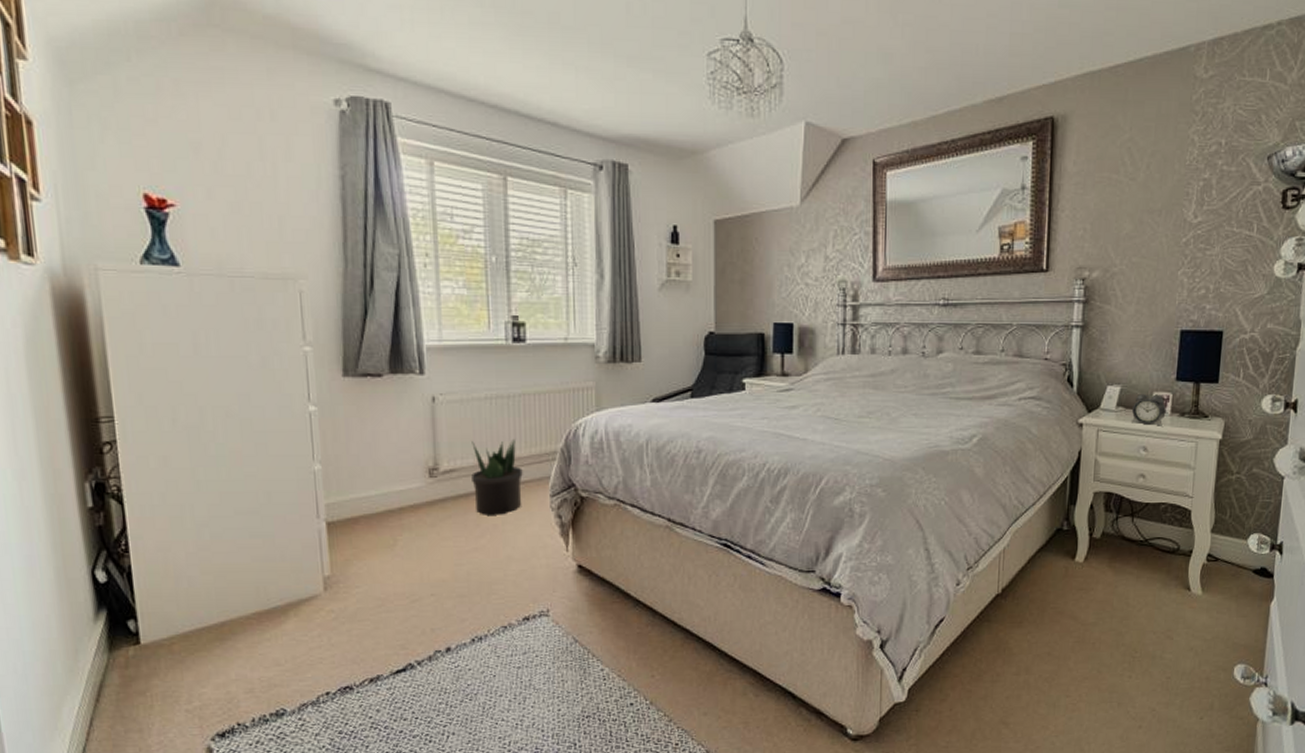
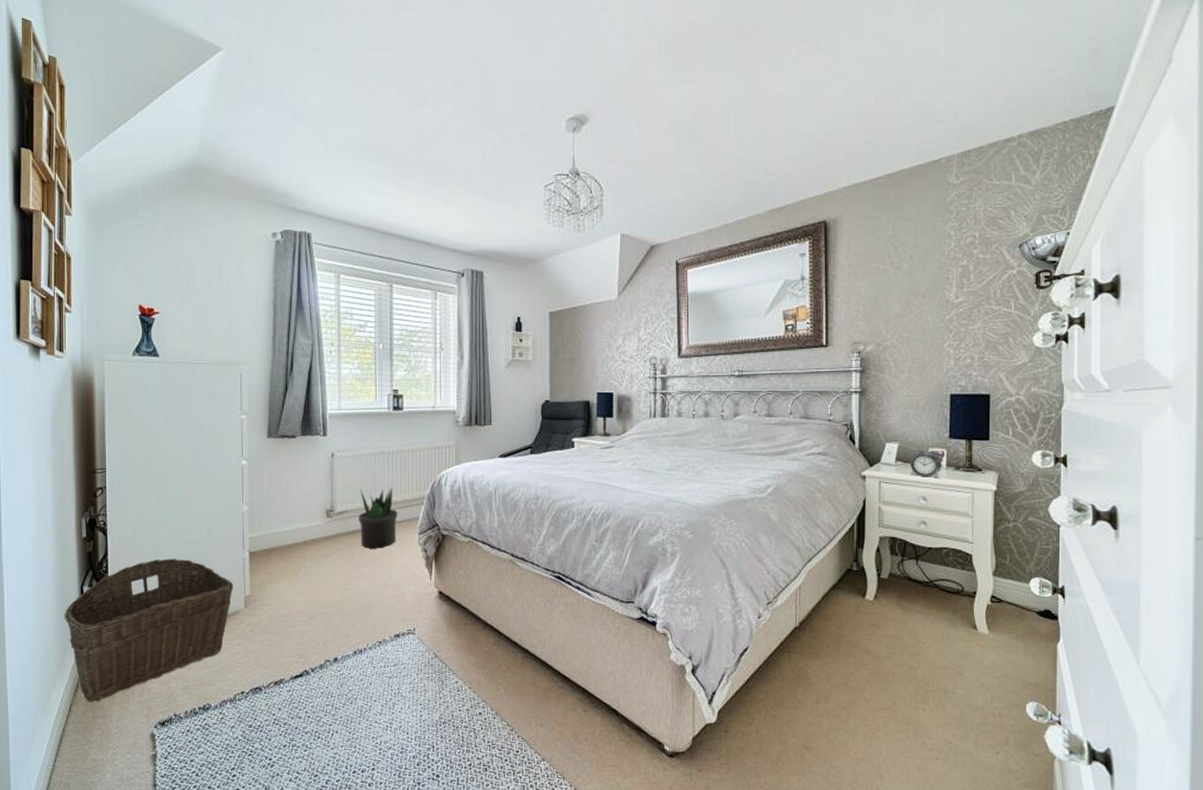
wicker basket: none [72,532,308,714] -> present [65,558,234,702]

